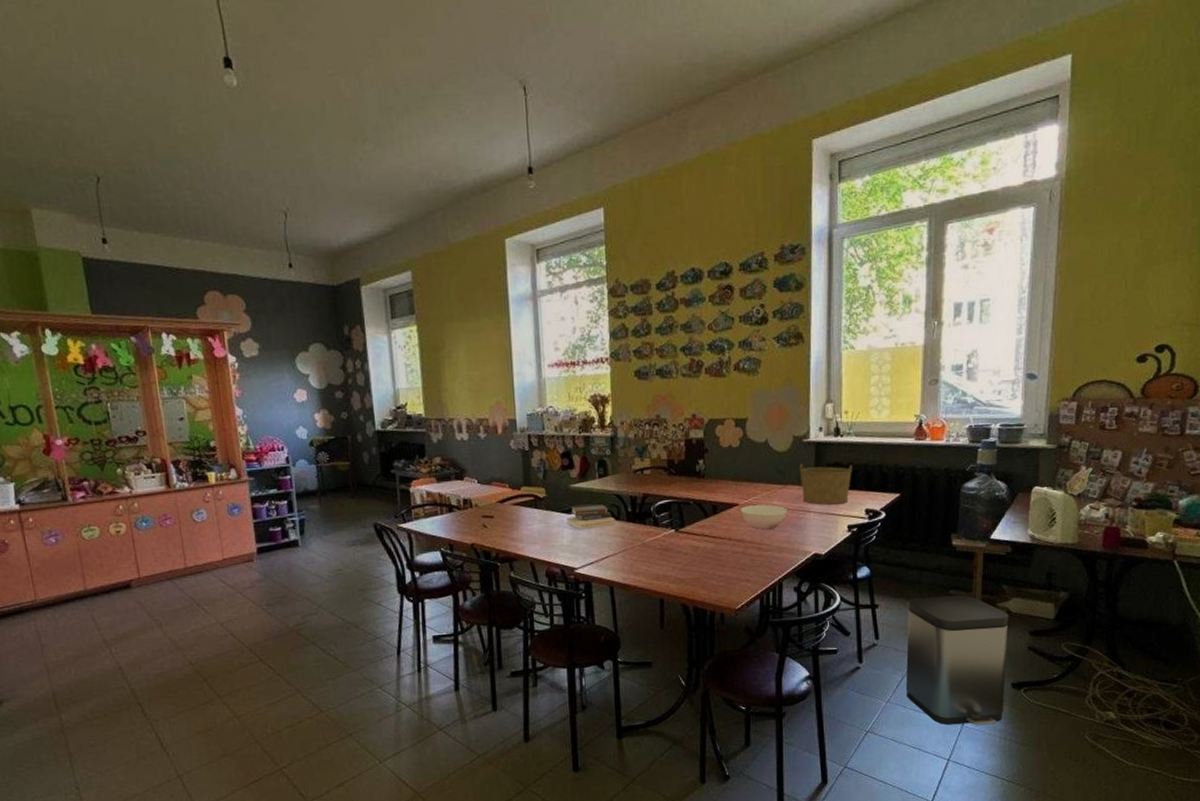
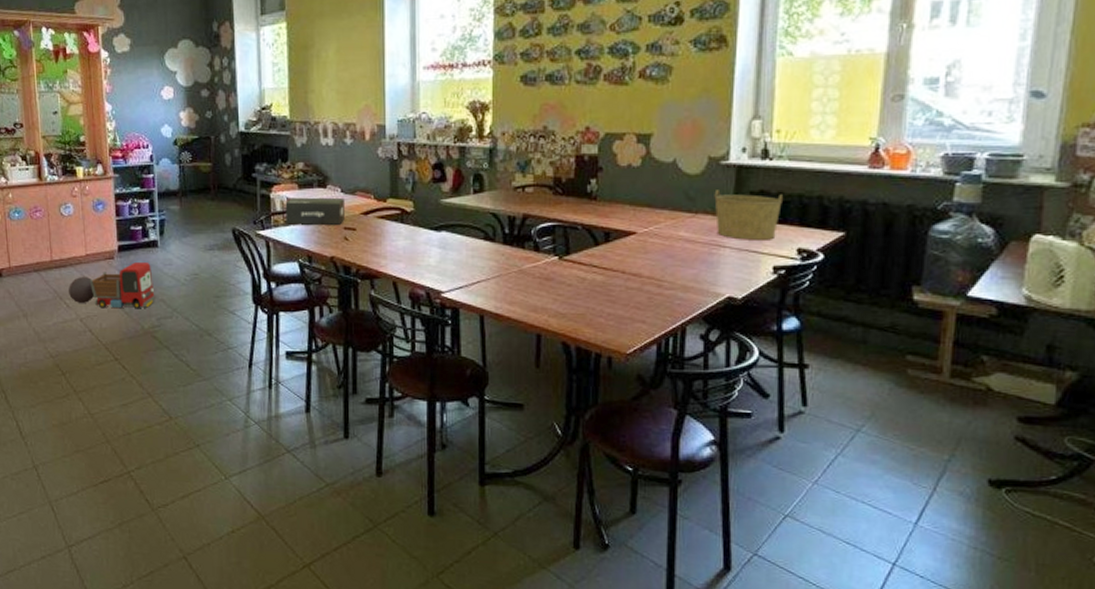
ball: none [206,580,234,608] -> present [69,276,94,303]
toy truck: none [229,562,299,611] -> present [90,262,155,309]
box: none [425,488,483,517] -> present [285,197,346,226]
books: present [566,504,616,530] -> none [435,223,490,250]
bowl: present [739,504,788,530] -> none [637,235,698,265]
pedal bin: present [905,594,1009,726] -> none [840,360,989,528]

